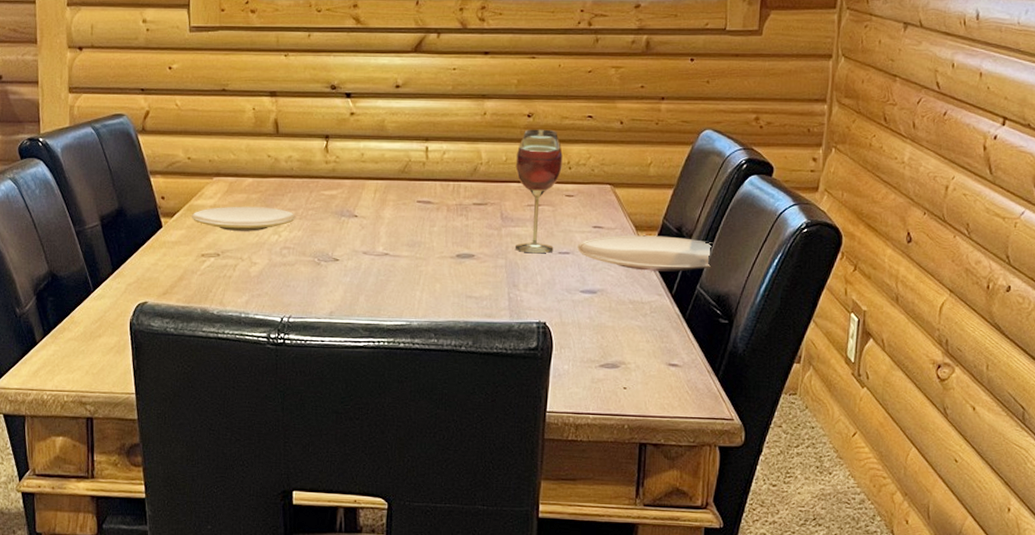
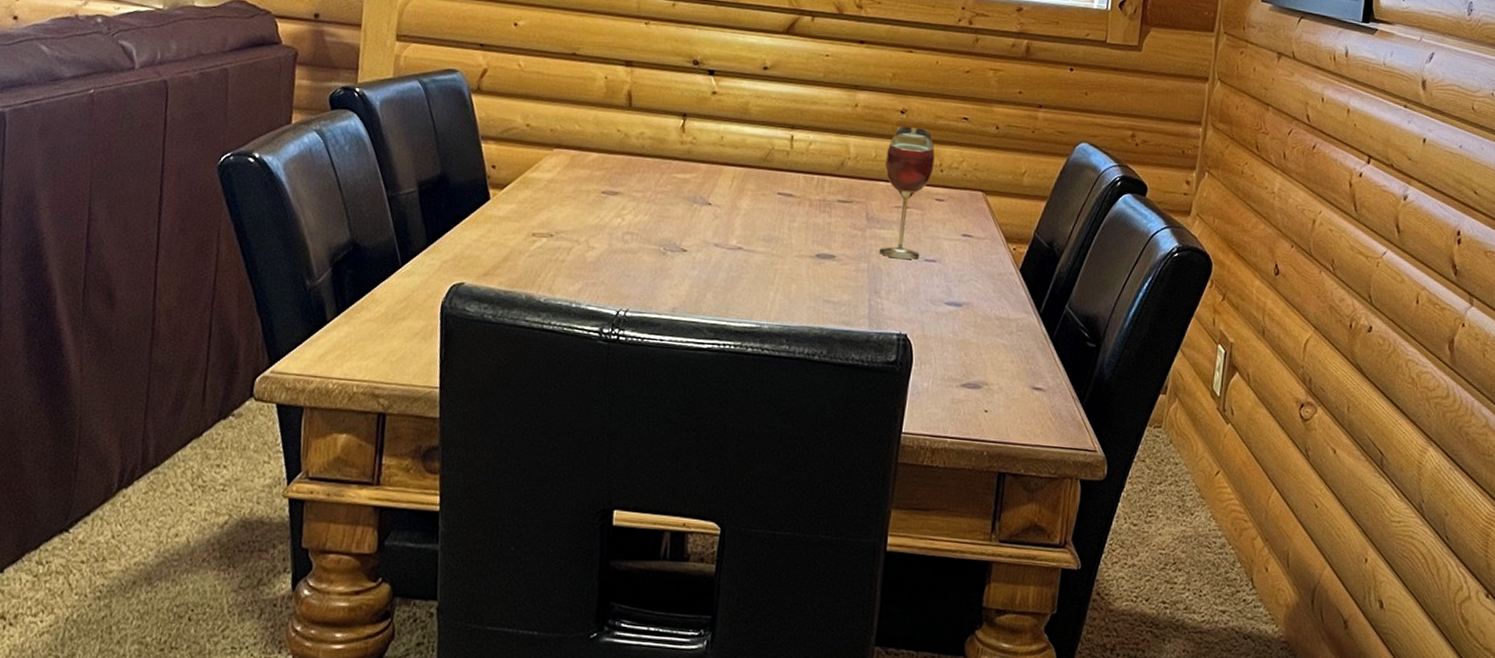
plate: present [192,206,296,231] -> none [525,182,644,212]
plate: present [577,235,714,272] -> none [944,246,1084,290]

